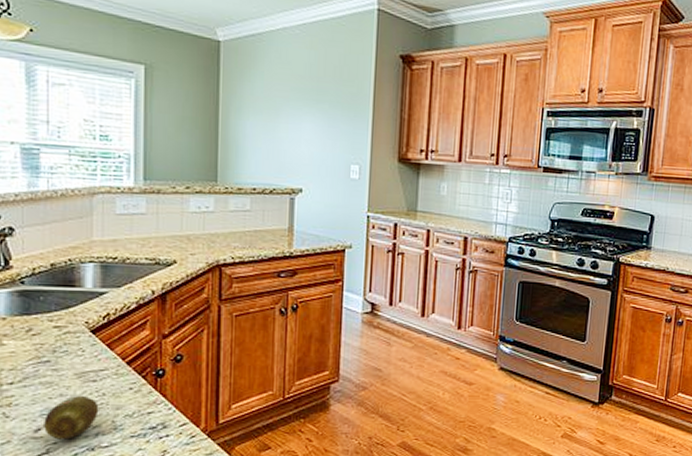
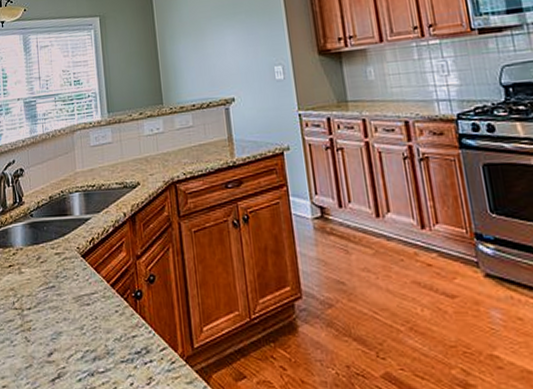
fruit: present [44,396,99,440] -> none [54,320,94,364]

